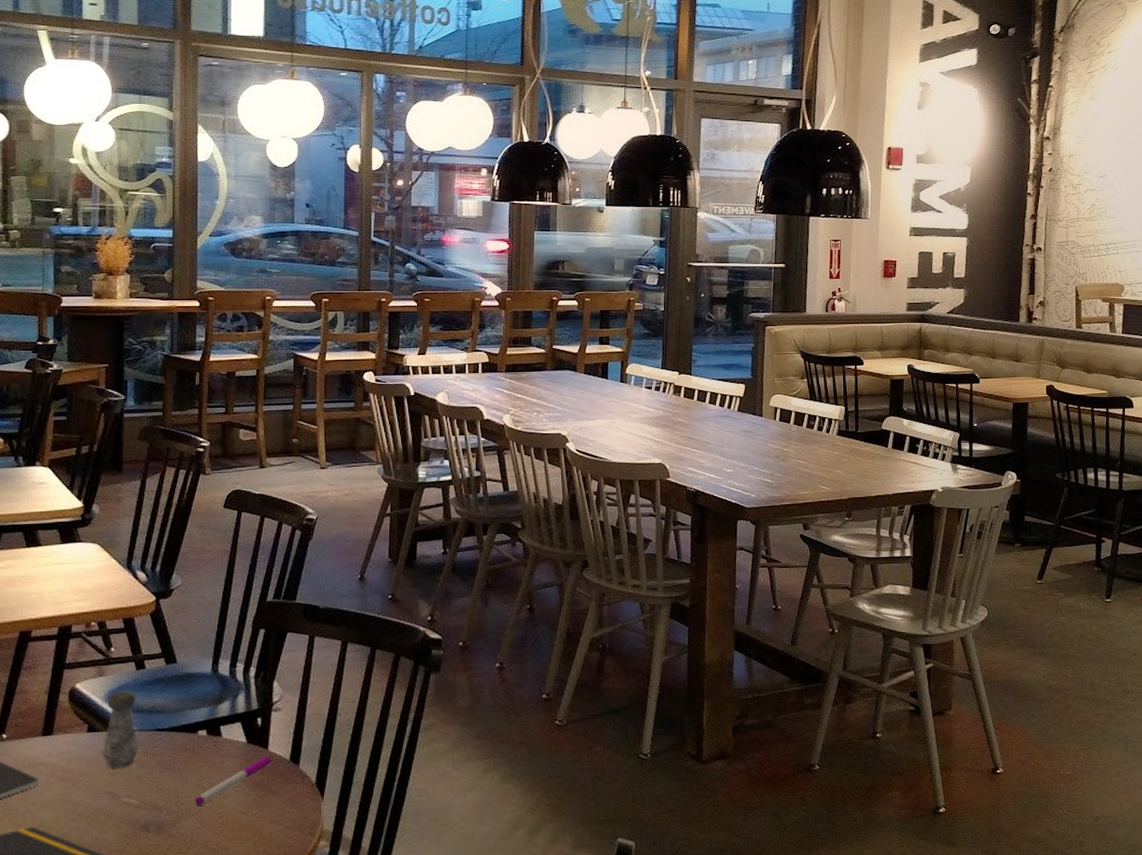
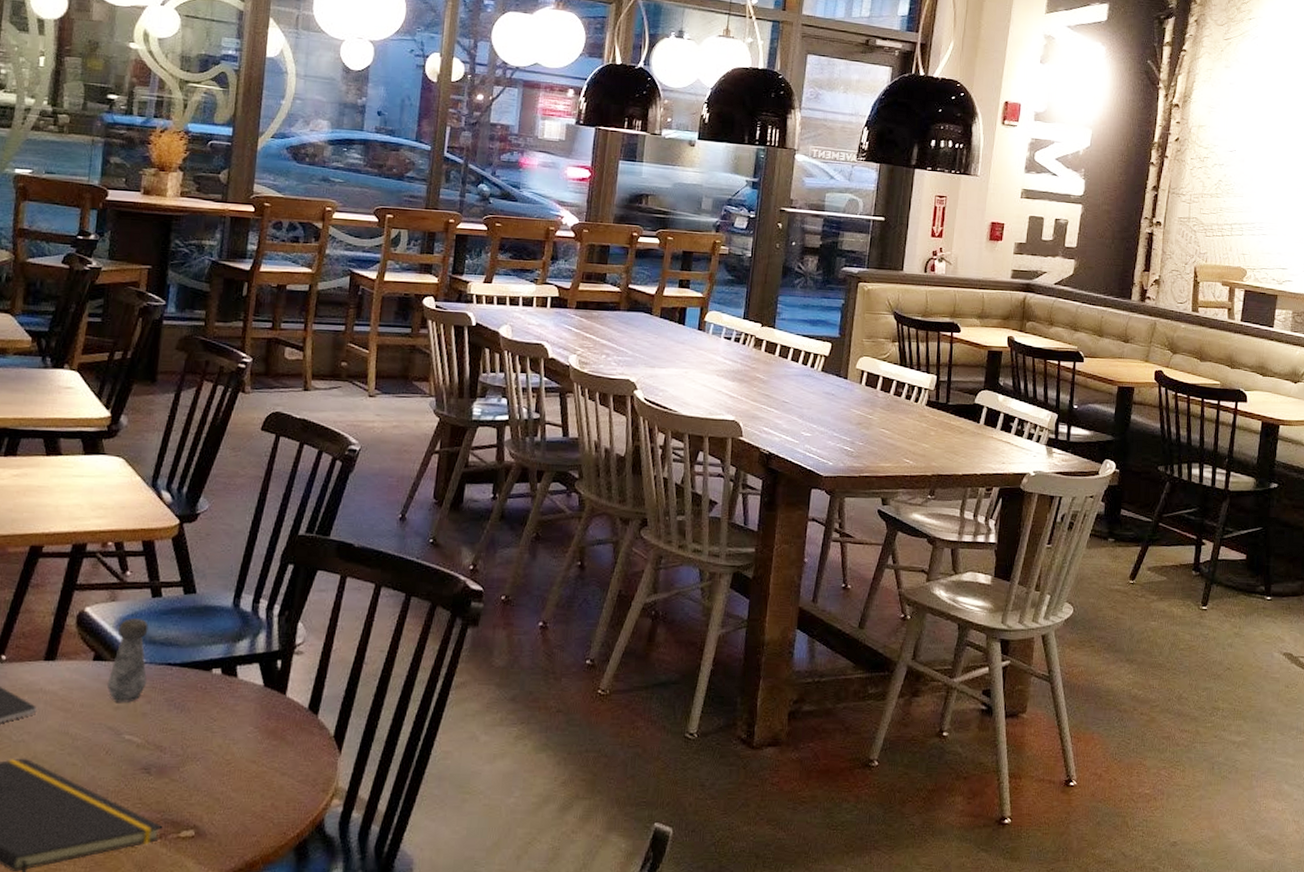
pen: present [195,755,271,805] -> none [202,701,289,749]

